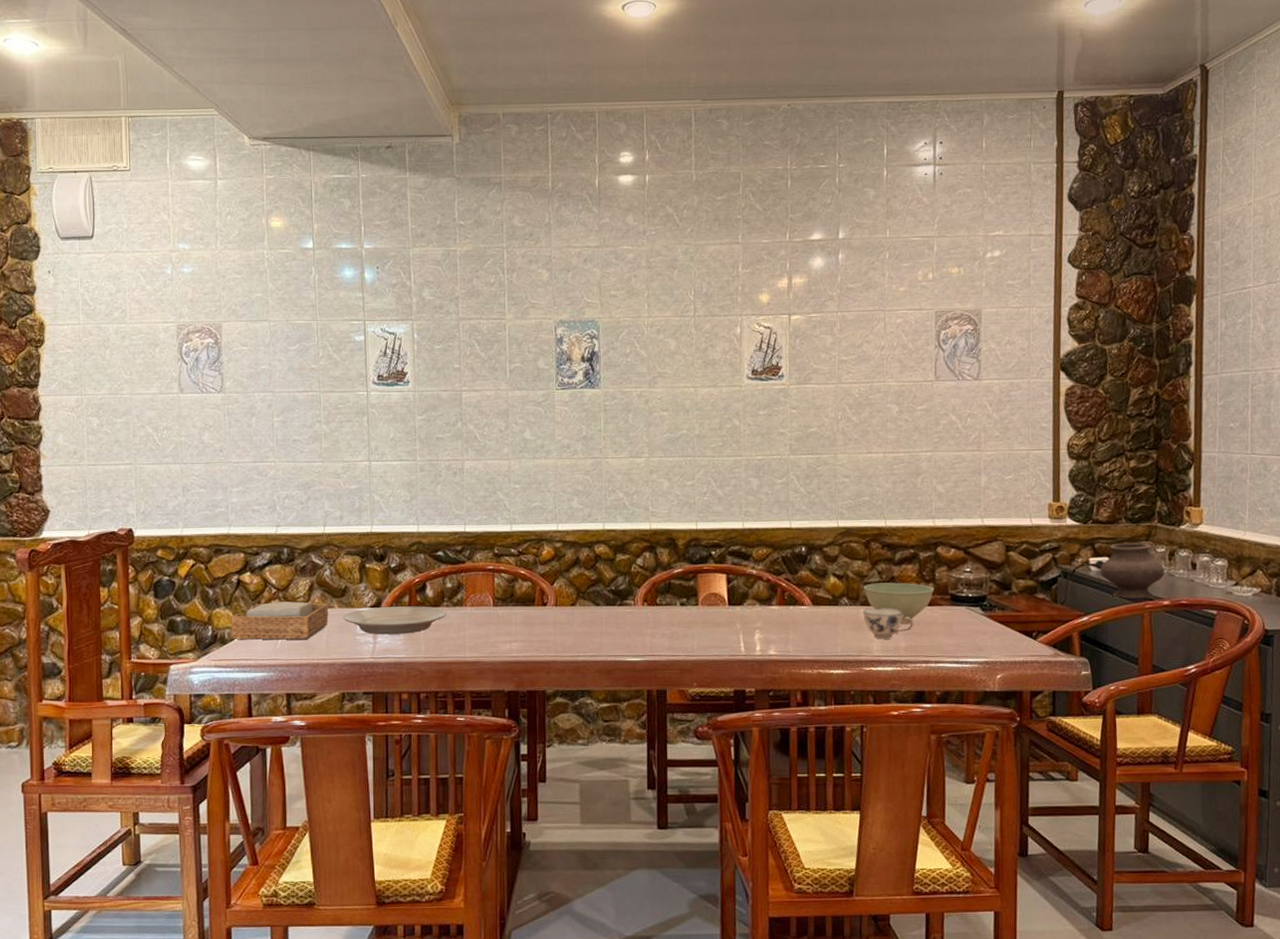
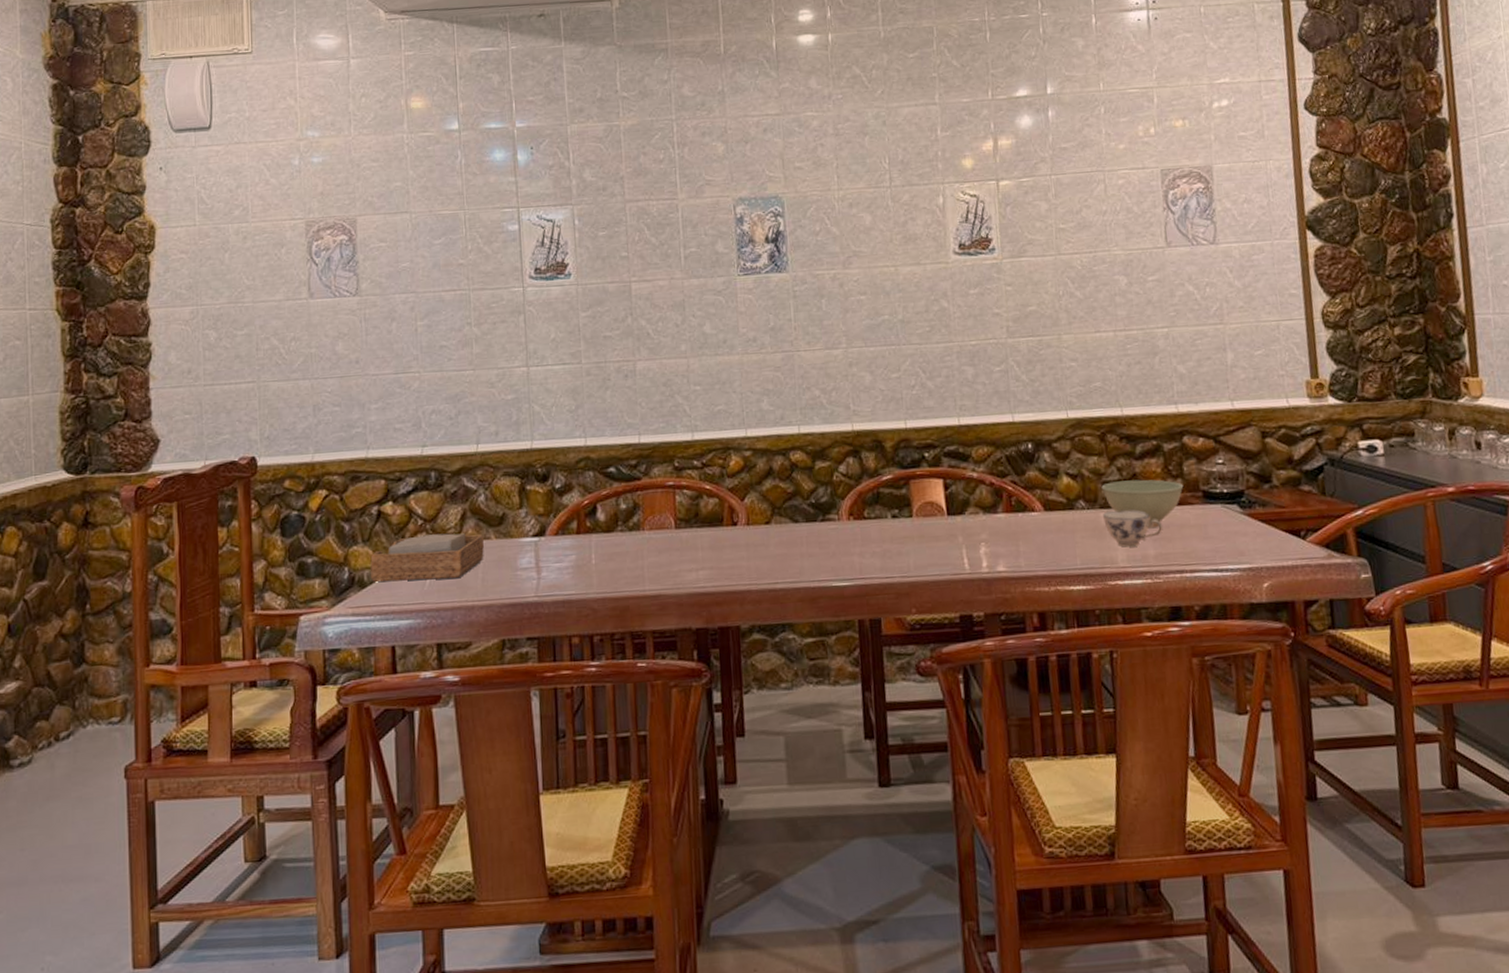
plate: present [343,606,448,635] -> none [501,532,623,569]
ceramic pot: present [1100,542,1165,599] -> none [1371,421,1446,487]

